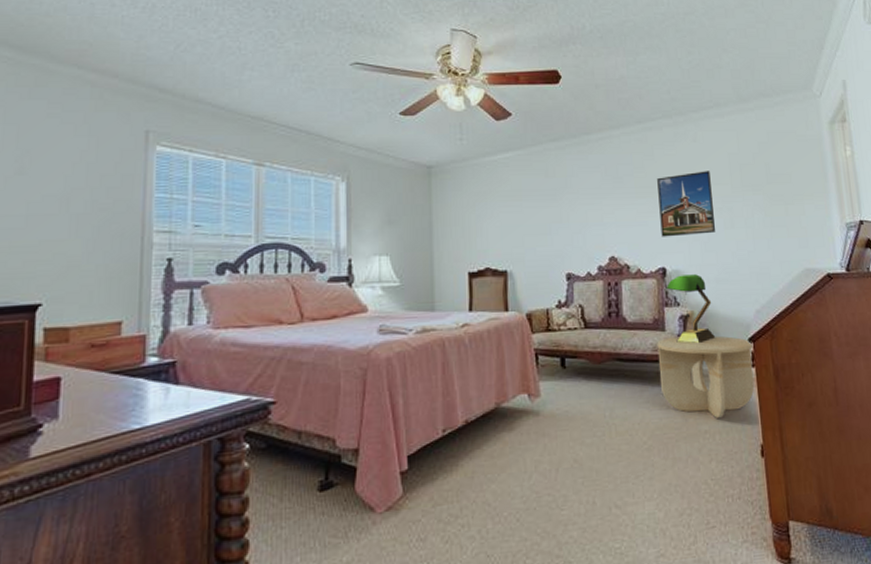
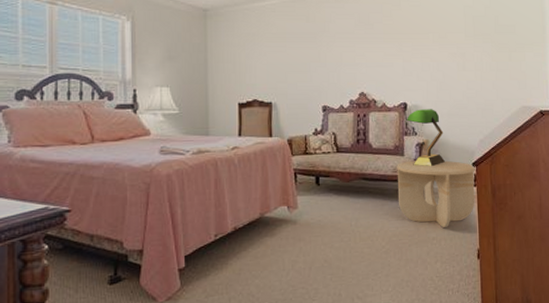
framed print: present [657,171,716,237] -> none [403,21,451,77]

